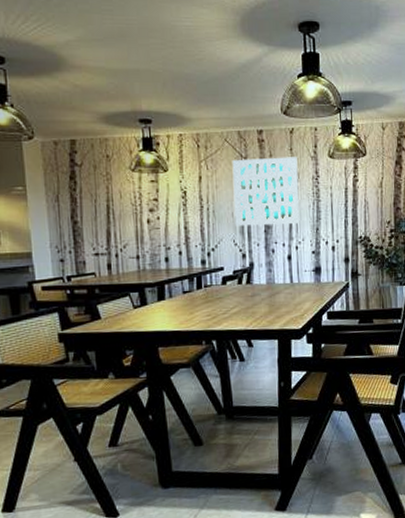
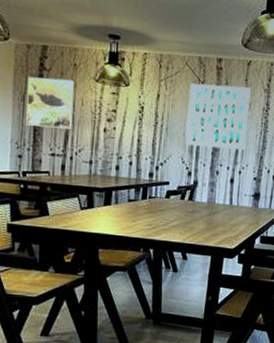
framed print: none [59,173,113,227] -> present [26,76,74,129]

